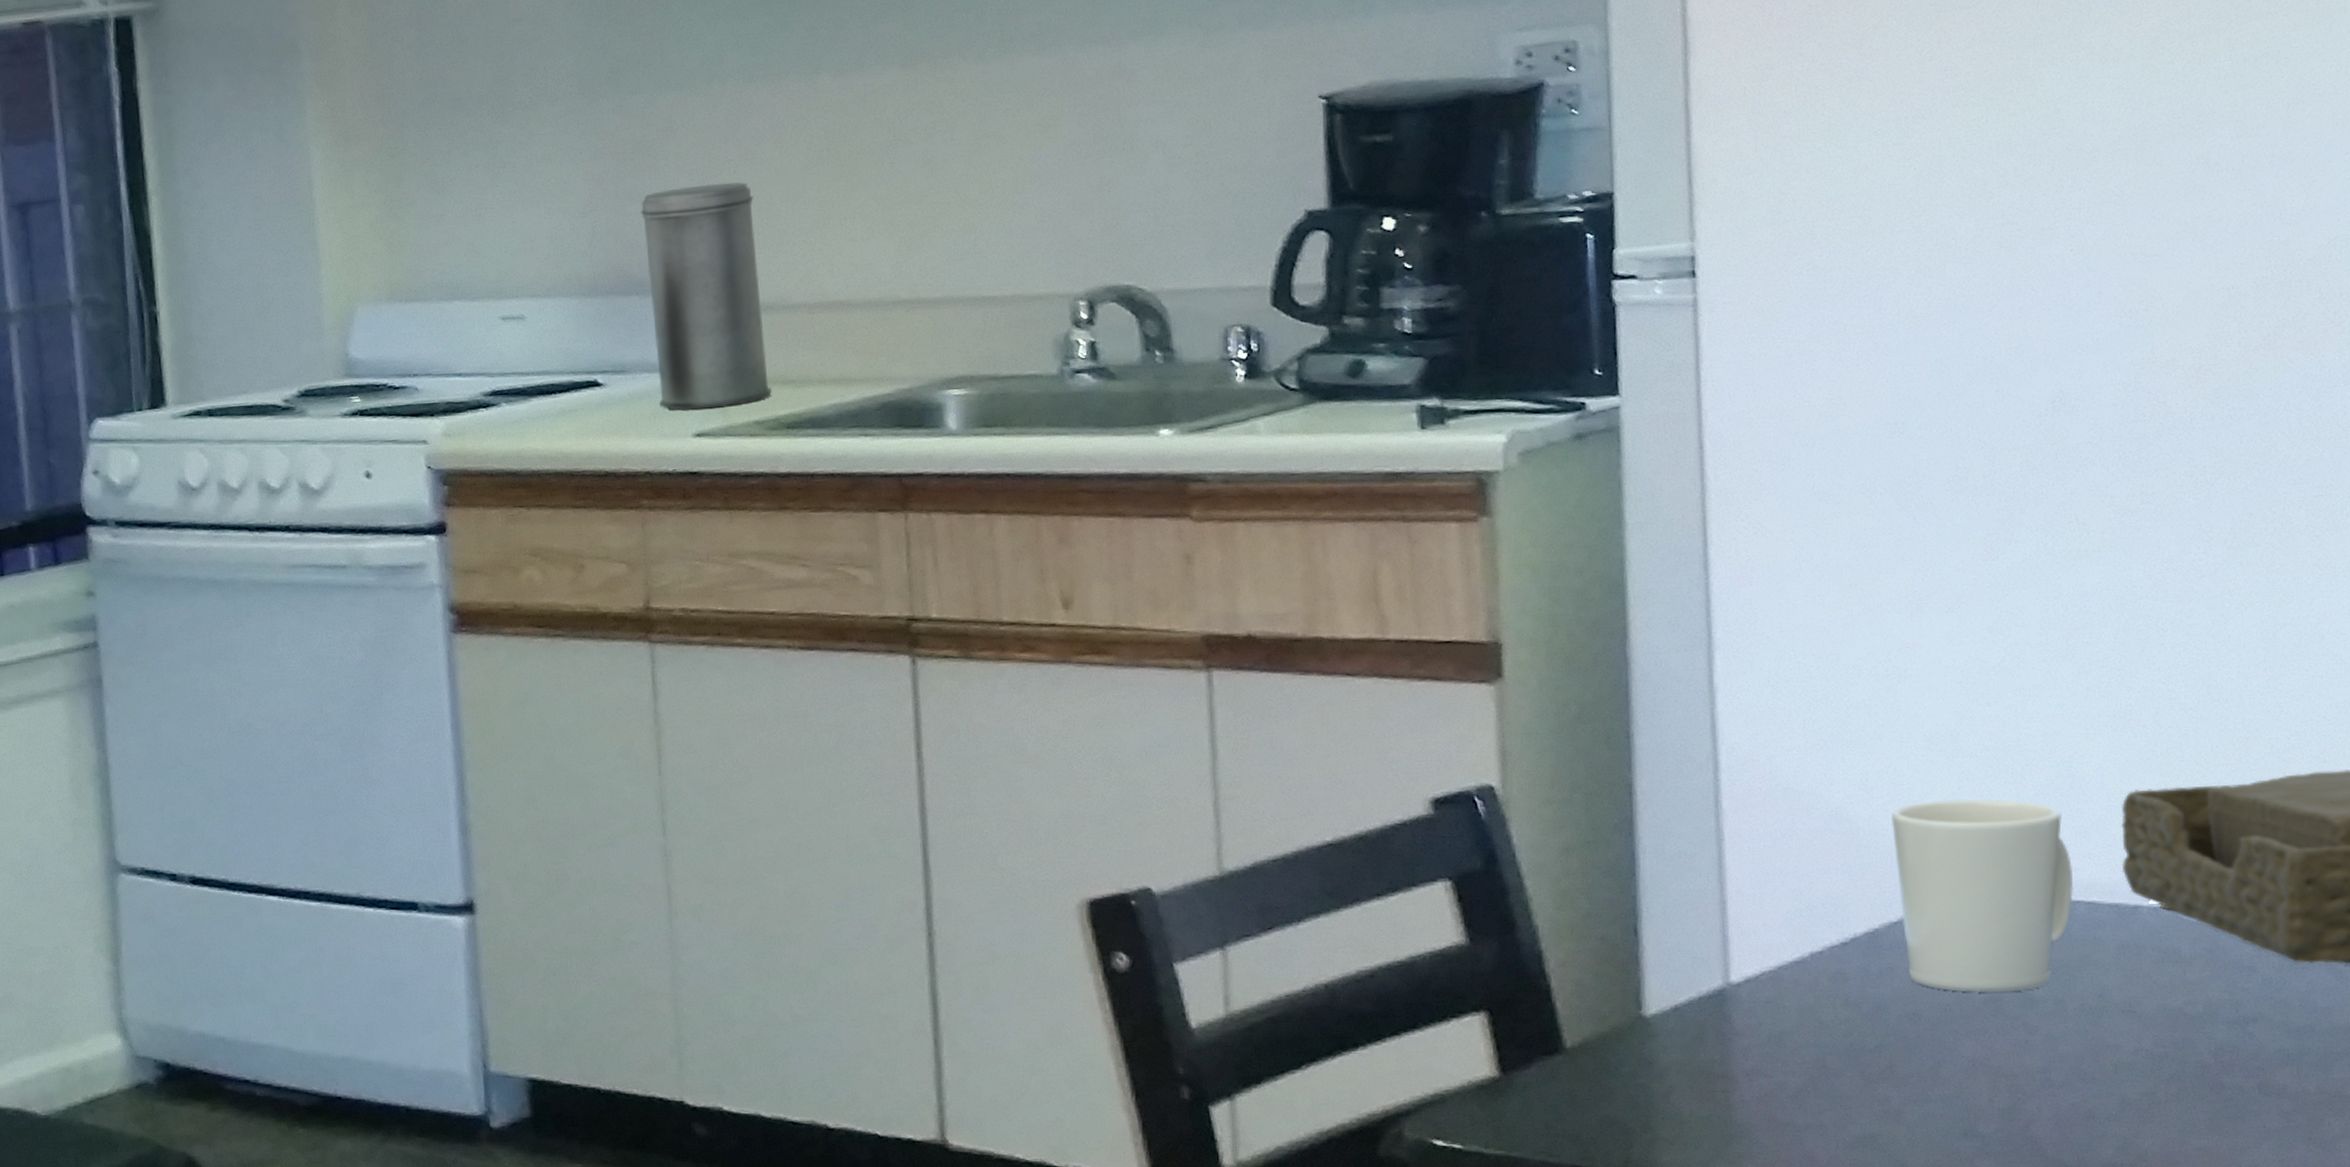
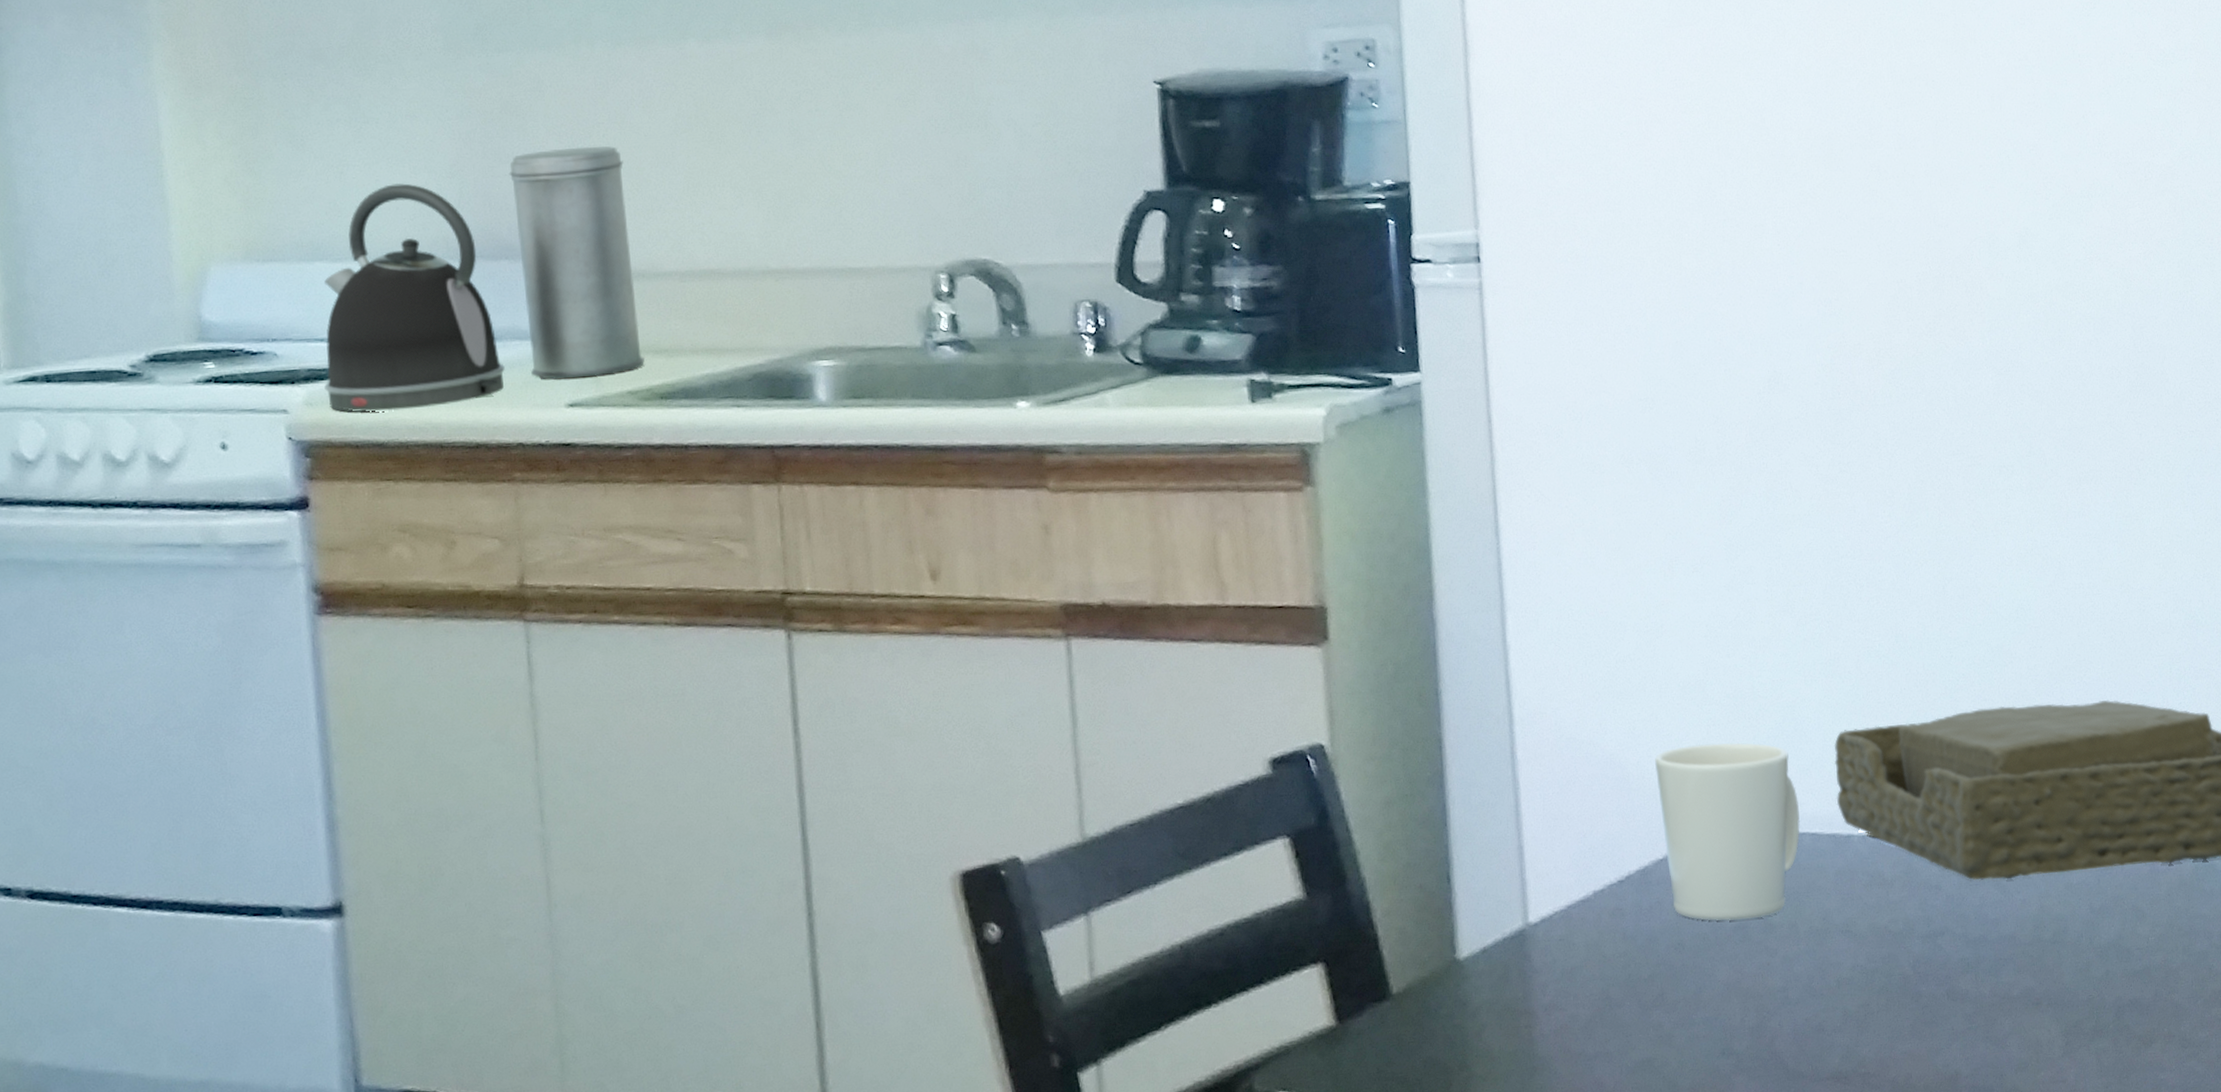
kettle: none [461,224,634,443] -> present [324,183,505,413]

